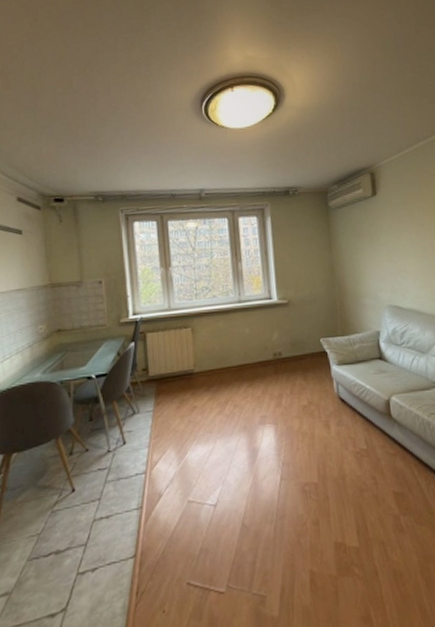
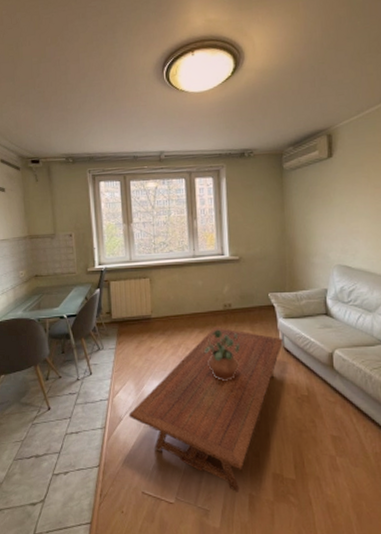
coffee table: none [169,378,338,570] -> present [128,327,283,492]
potted plant: none [254,381,293,440] -> present [204,329,240,381]

